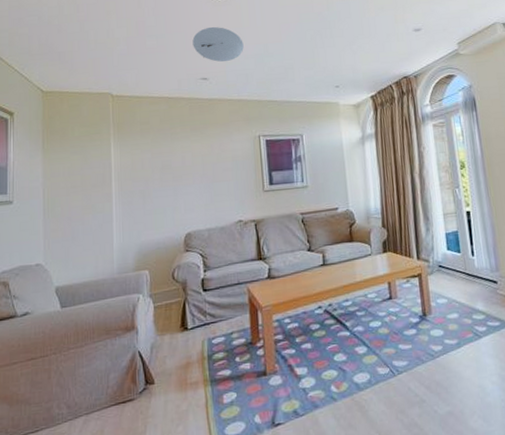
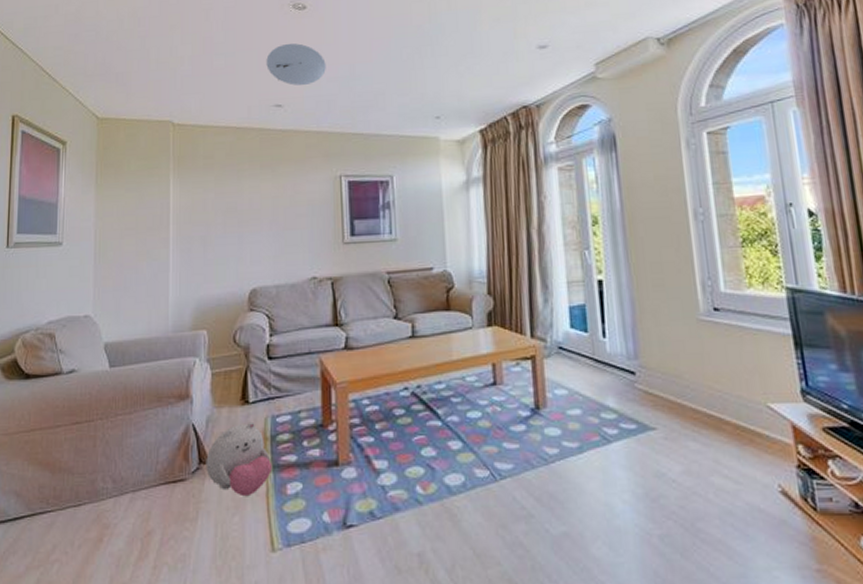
plush toy: none [151,345,210,409] -> present [206,421,273,497]

